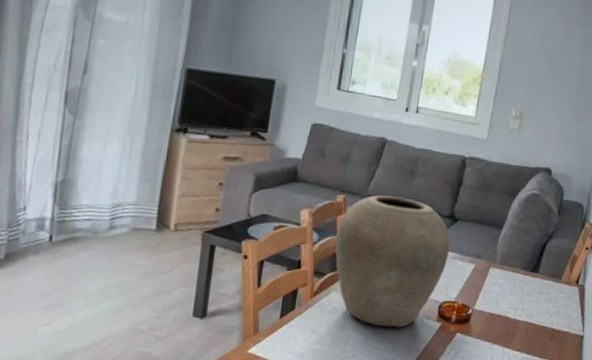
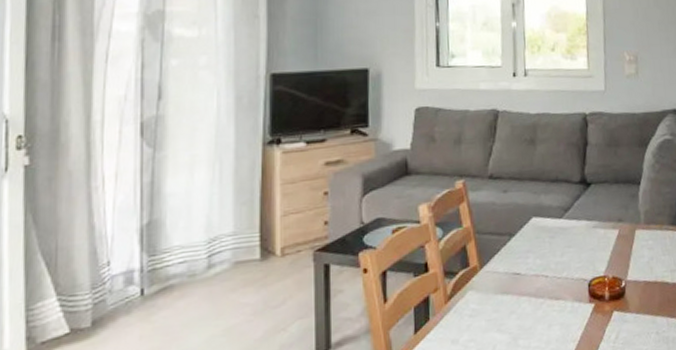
vase: present [335,195,450,328] -> none [461,170,588,322]

